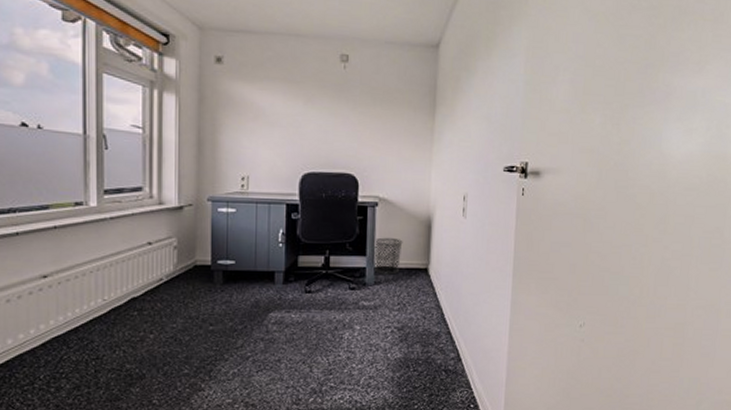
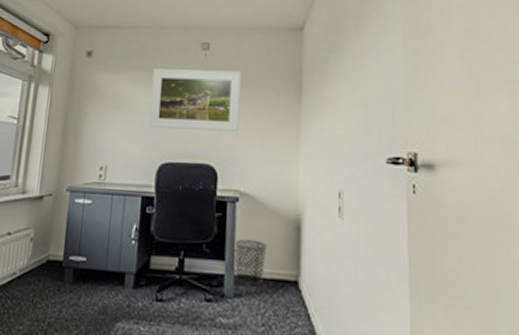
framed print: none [289,79,380,143] -> present [148,69,241,132]

